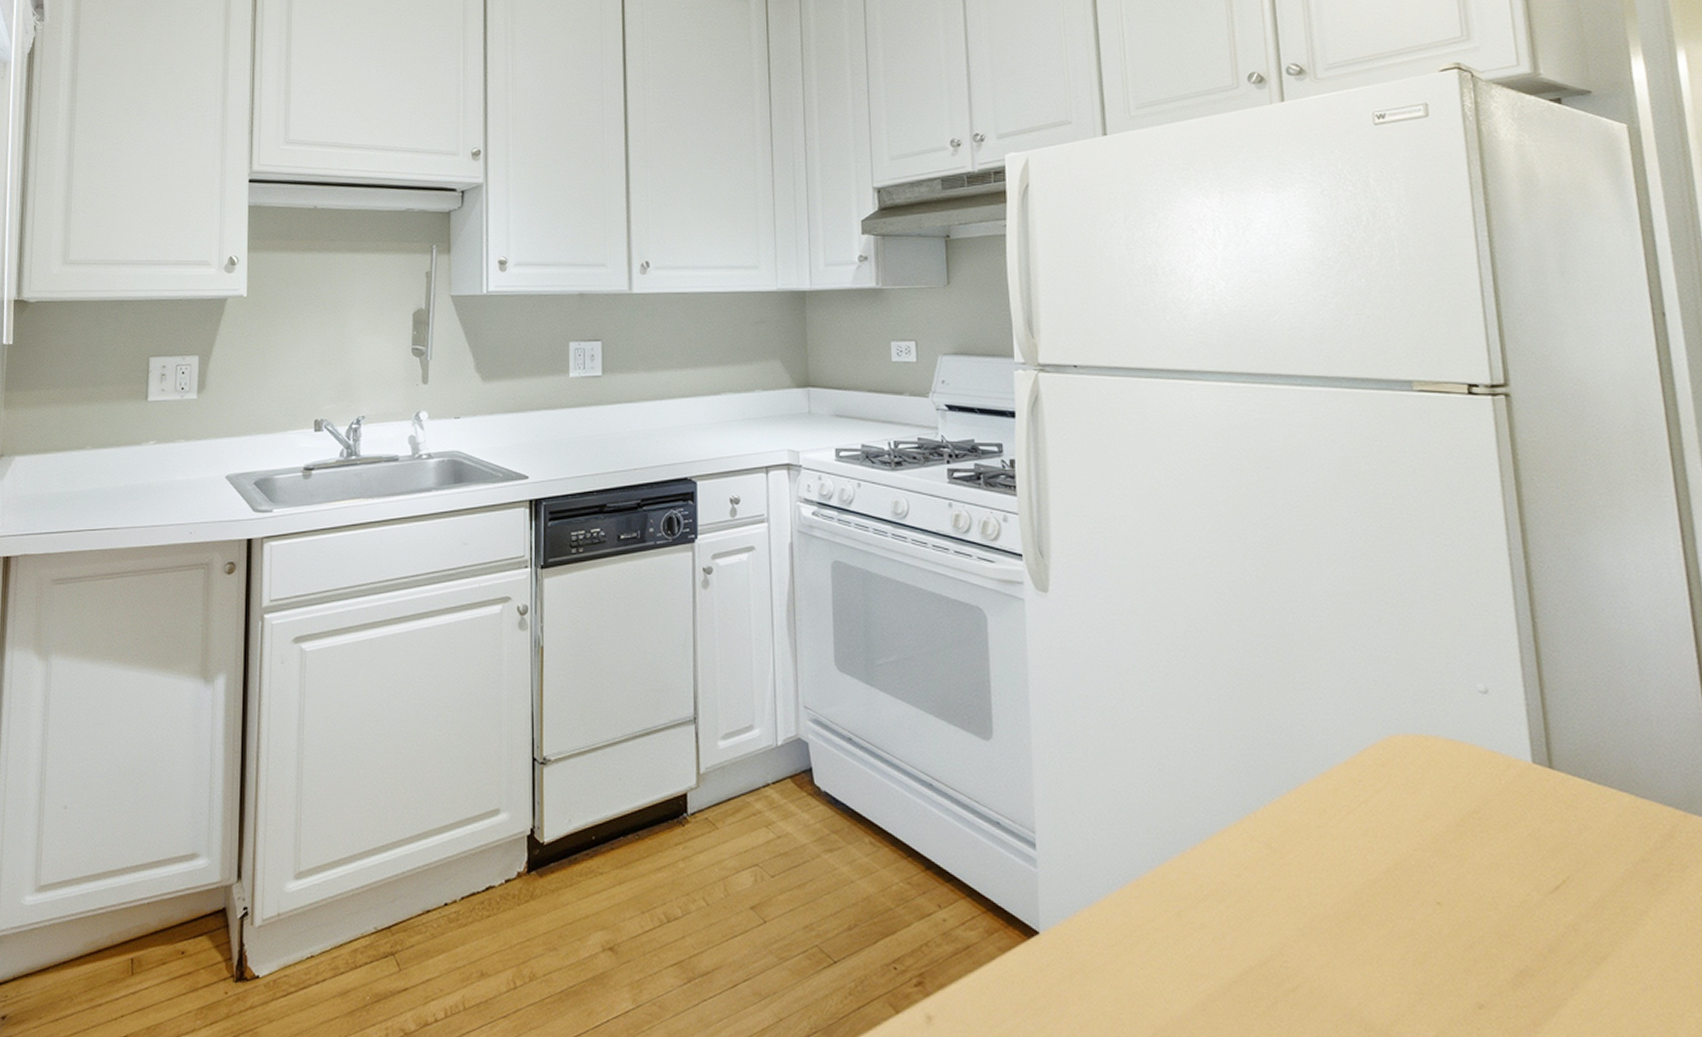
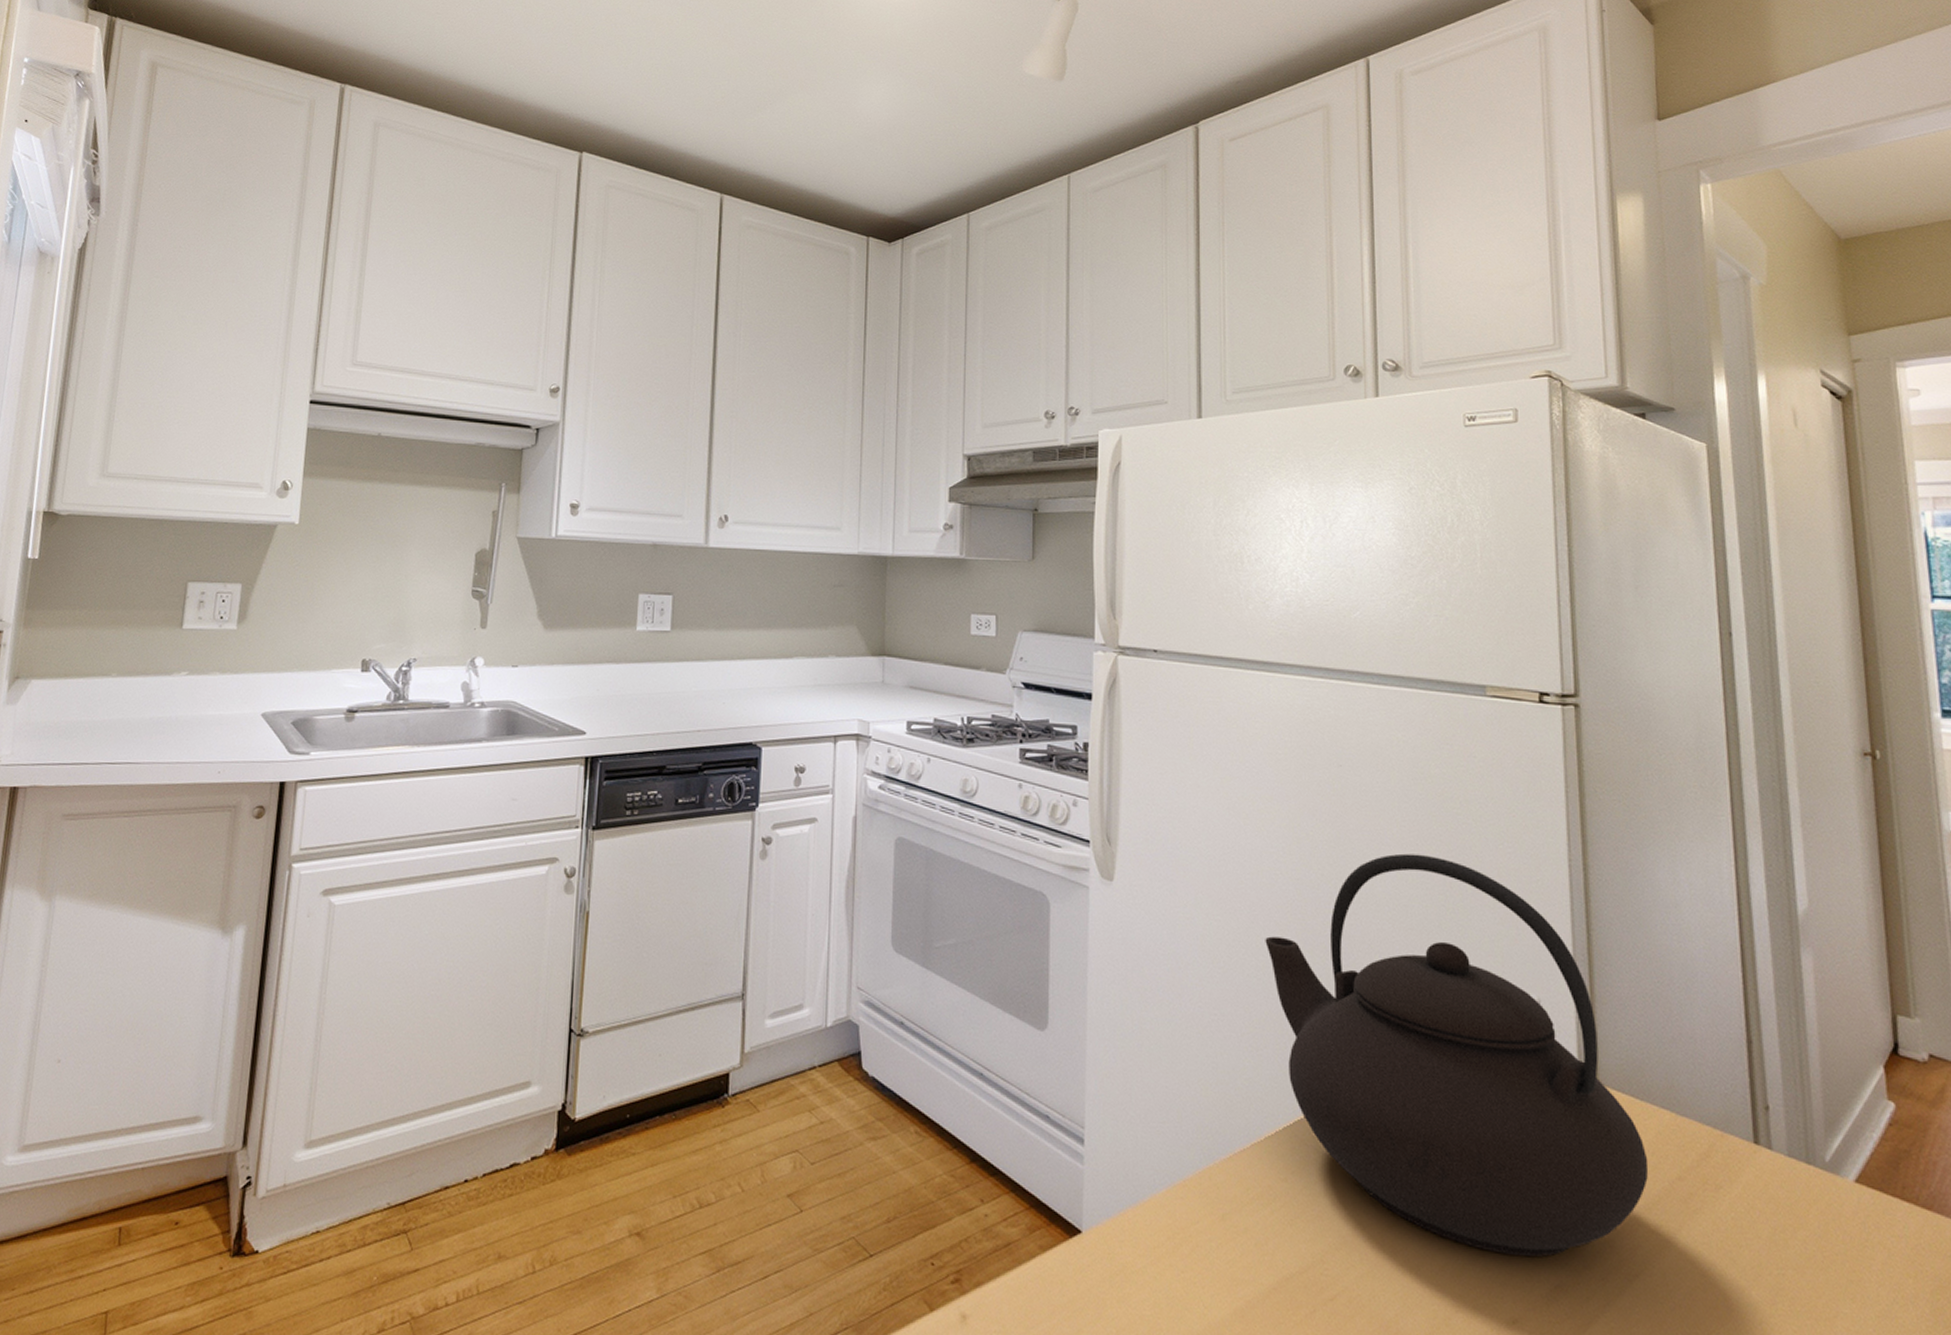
teapot: none [1203,551,1611,942] -> present [1265,853,1649,1257]

